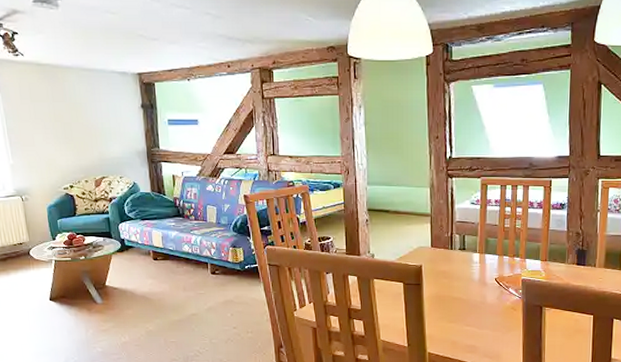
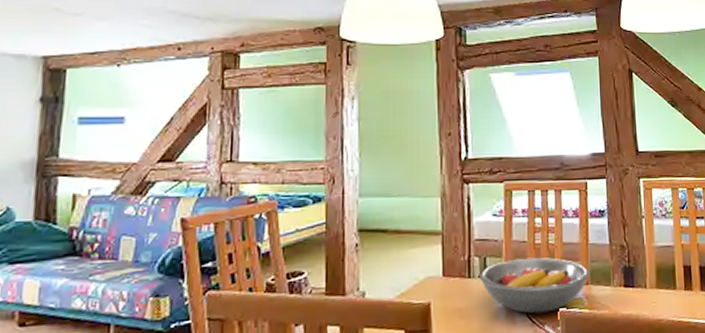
fruit bowl: none [460,237,548,279] -> present [480,257,589,314]

